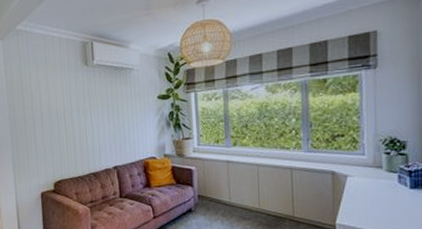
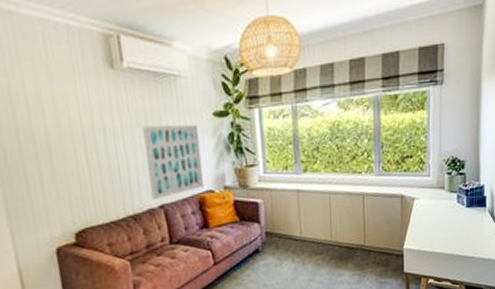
wall art: none [105,105,149,162] -> present [142,124,205,200]

